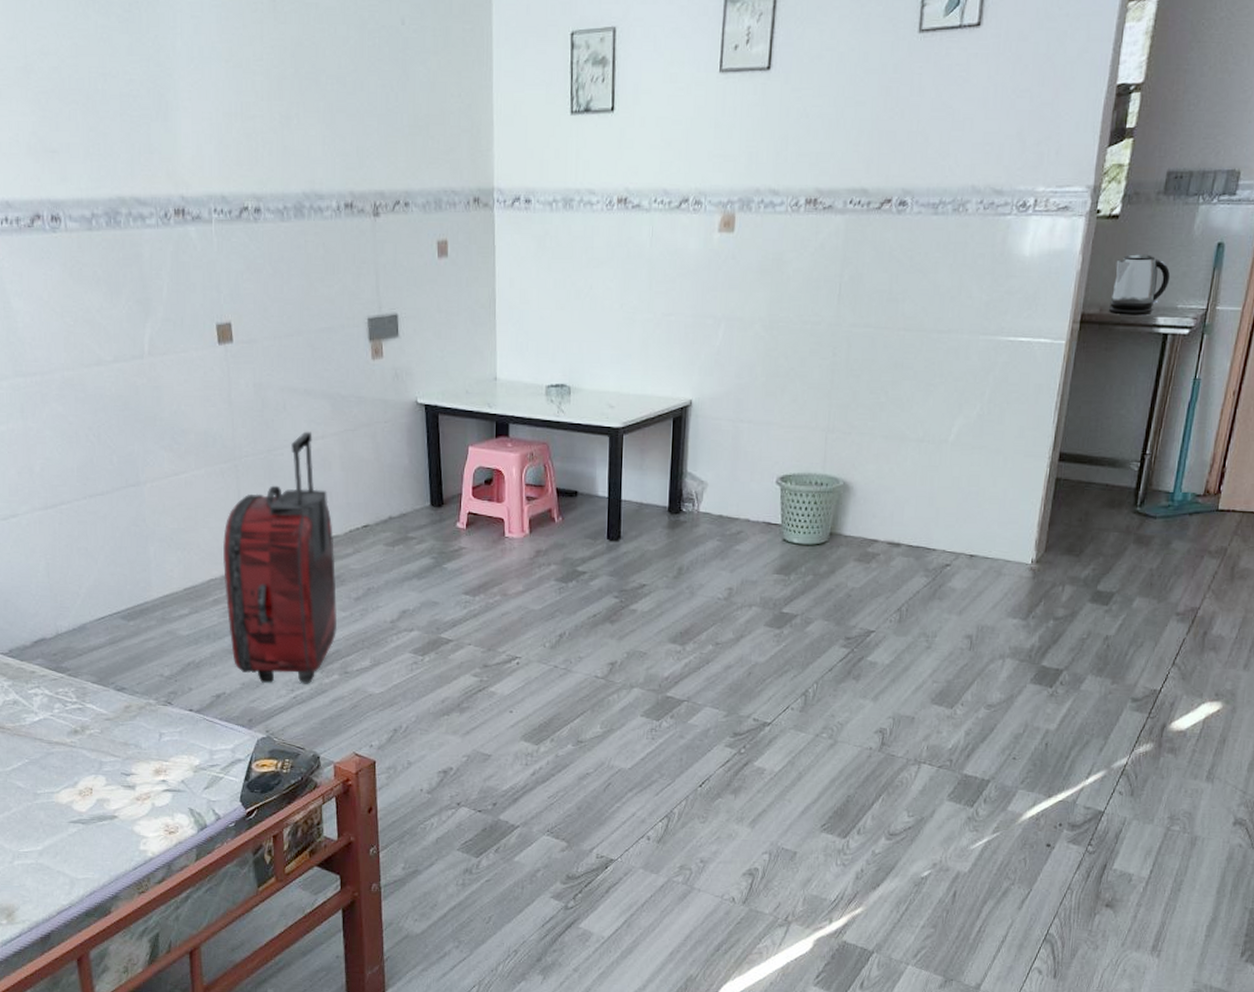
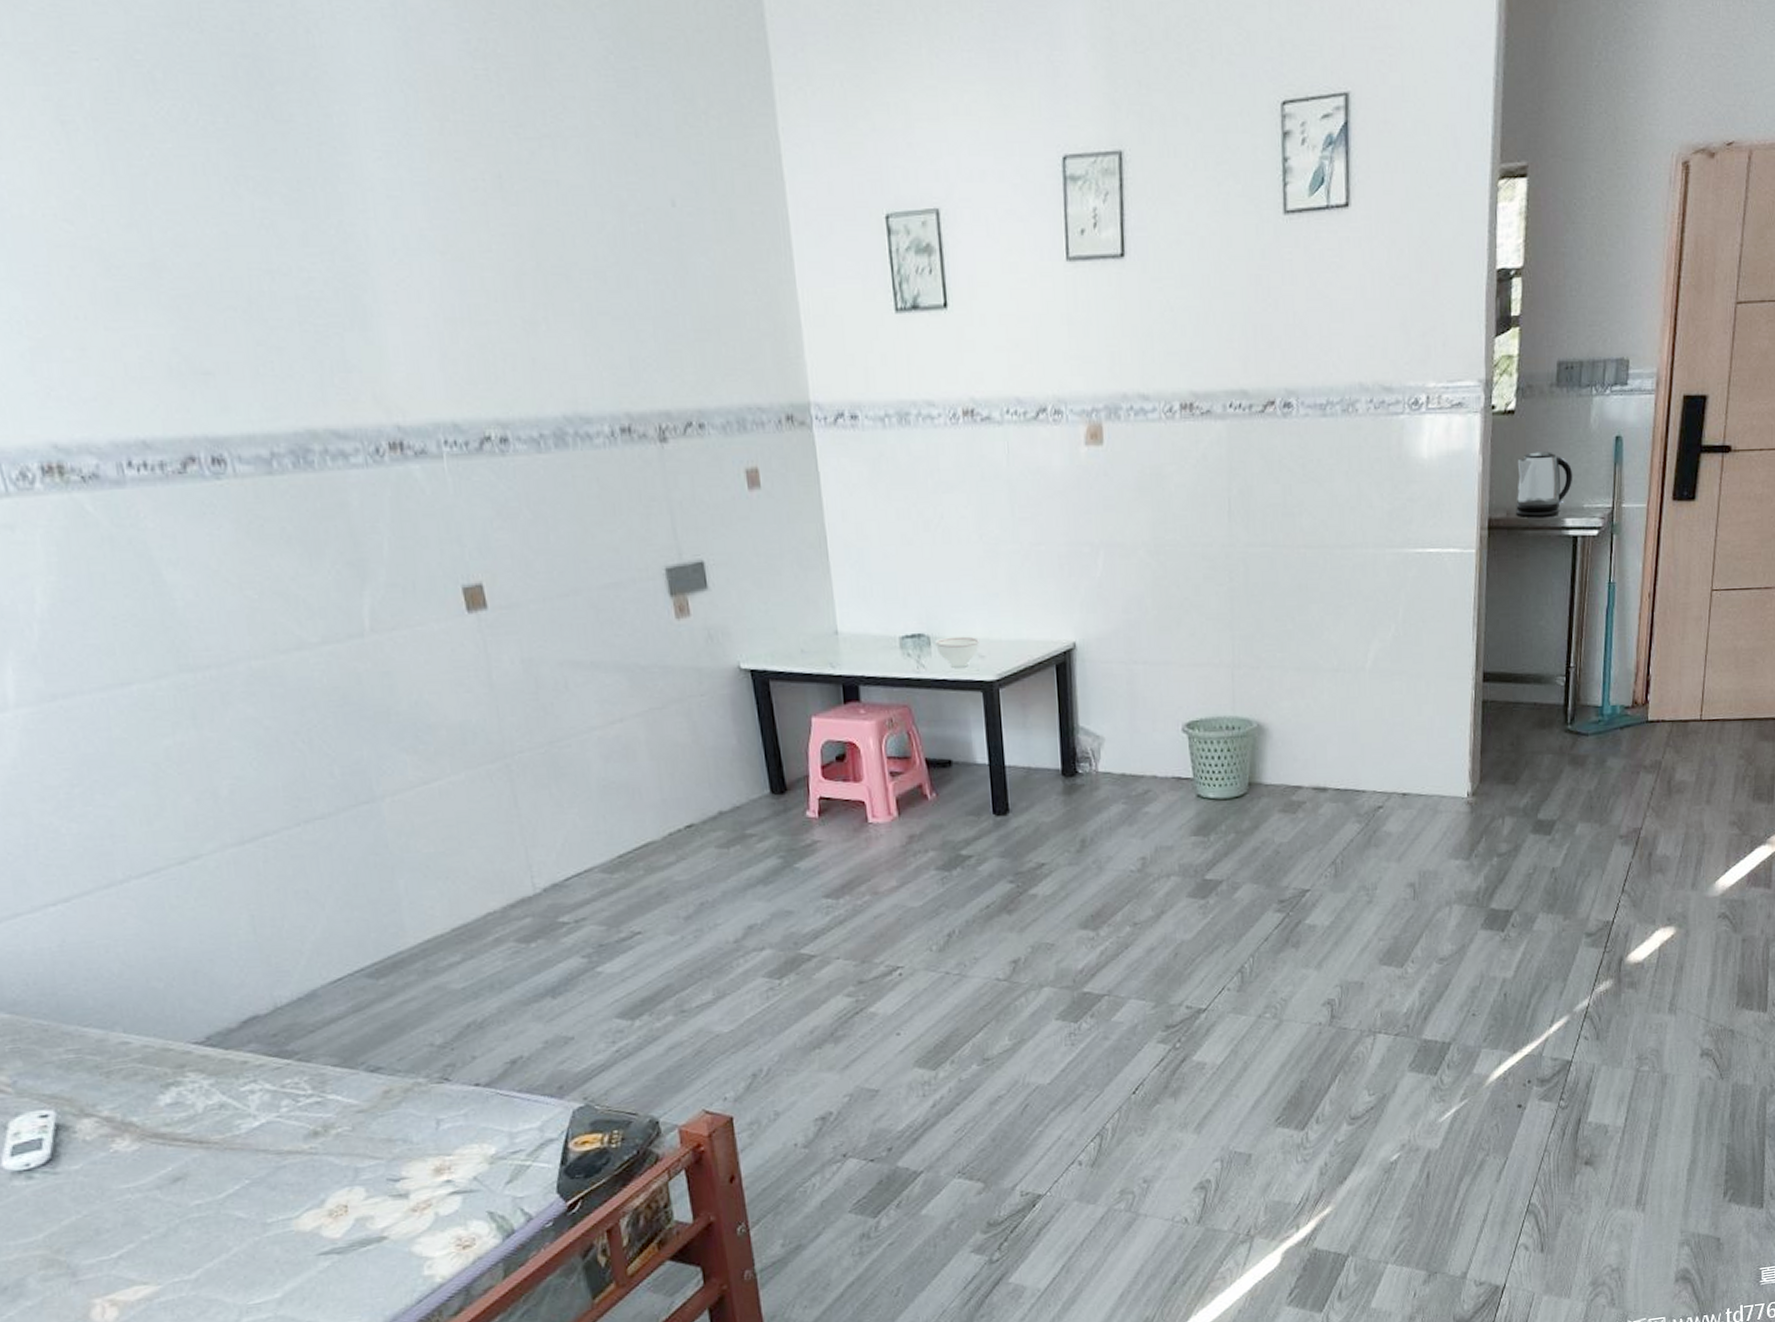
suitcase: present [223,431,338,684] -> none [499,714,666,1038]
bowl: none [574,388,612,415] -> present [935,636,980,668]

